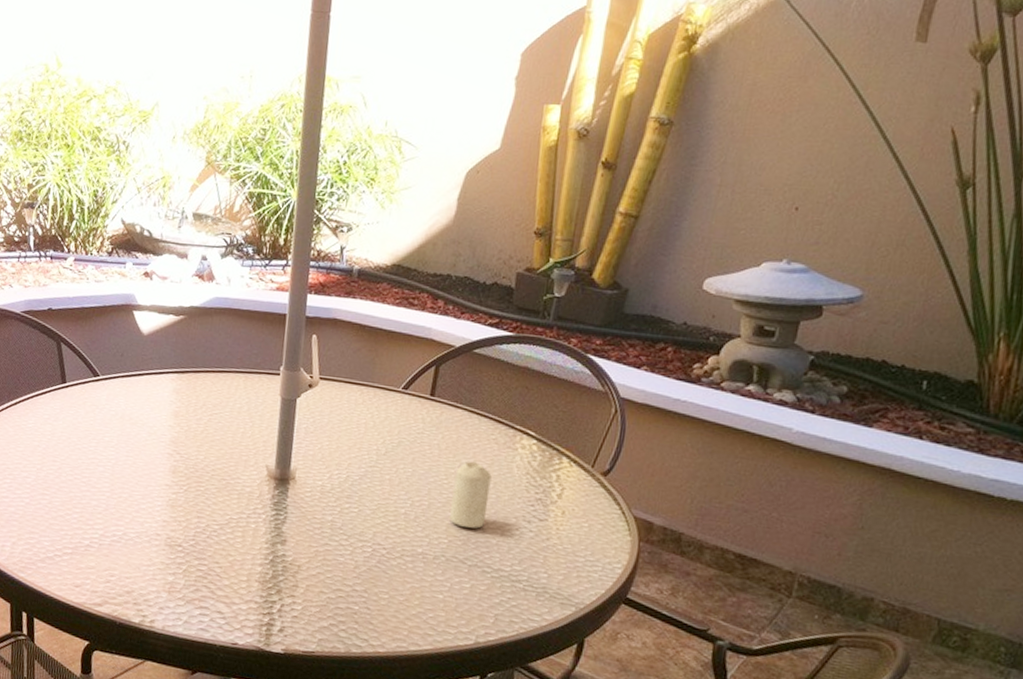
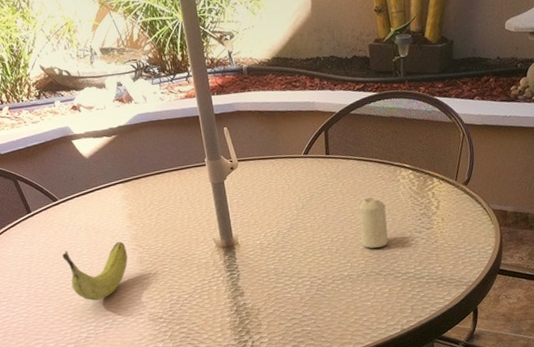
fruit: none [86,437,161,506] -> present [62,242,128,301]

